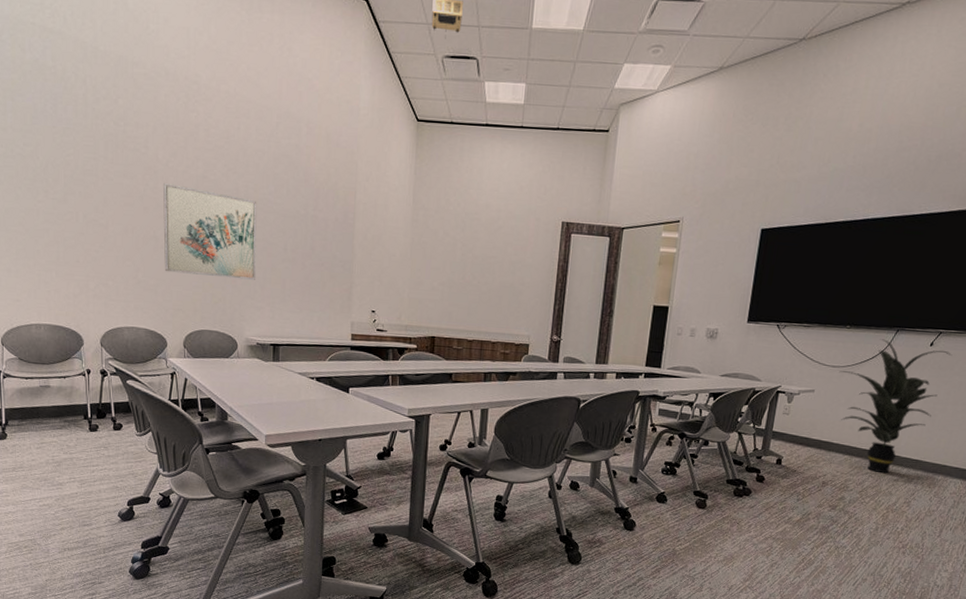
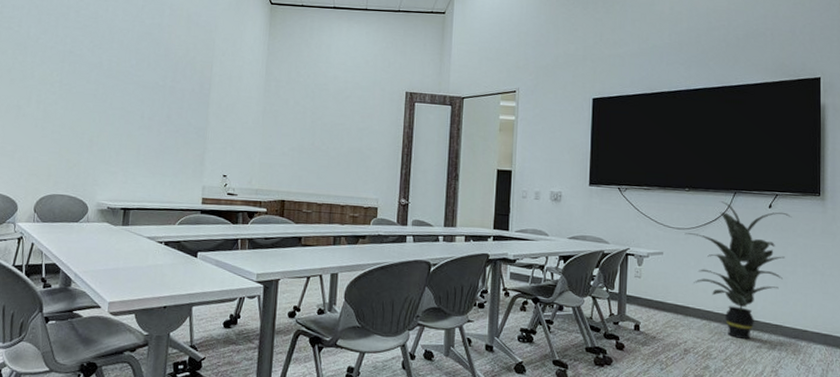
wall art: present [163,183,257,280] -> none [23,58,118,146]

